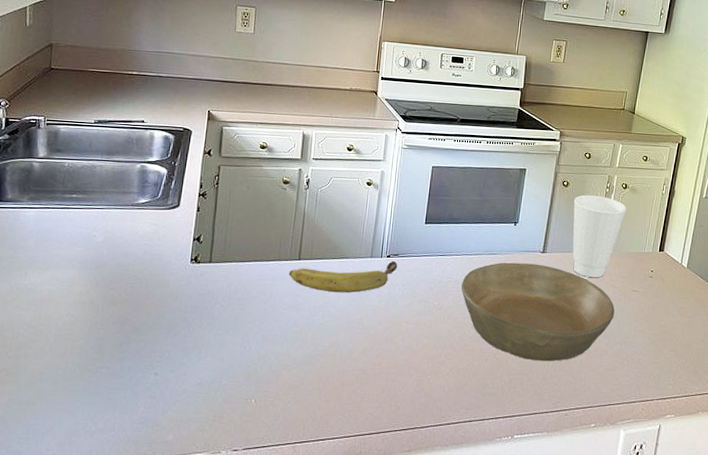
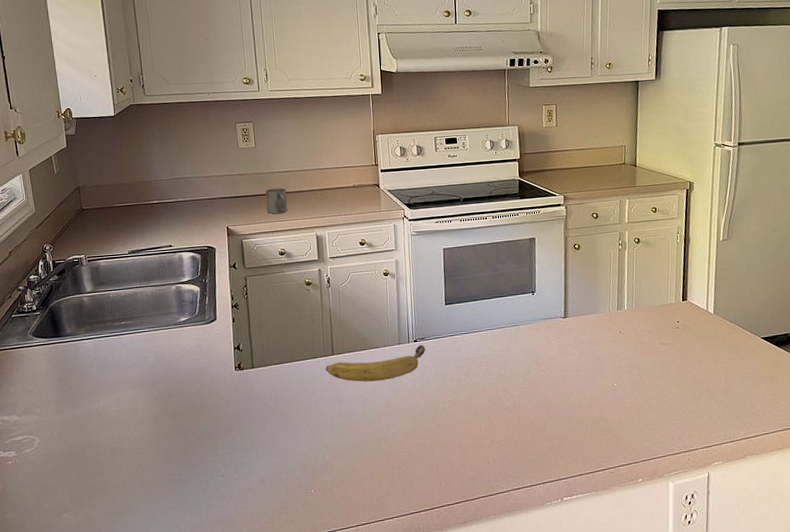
mug: none [254,78,280,106] -> present [265,188,288,214]
bowl: present [461,262,615,362] -> none [490,329,646,424]
cup: present [572,195,627,278] -> none [587,254,643,336]

